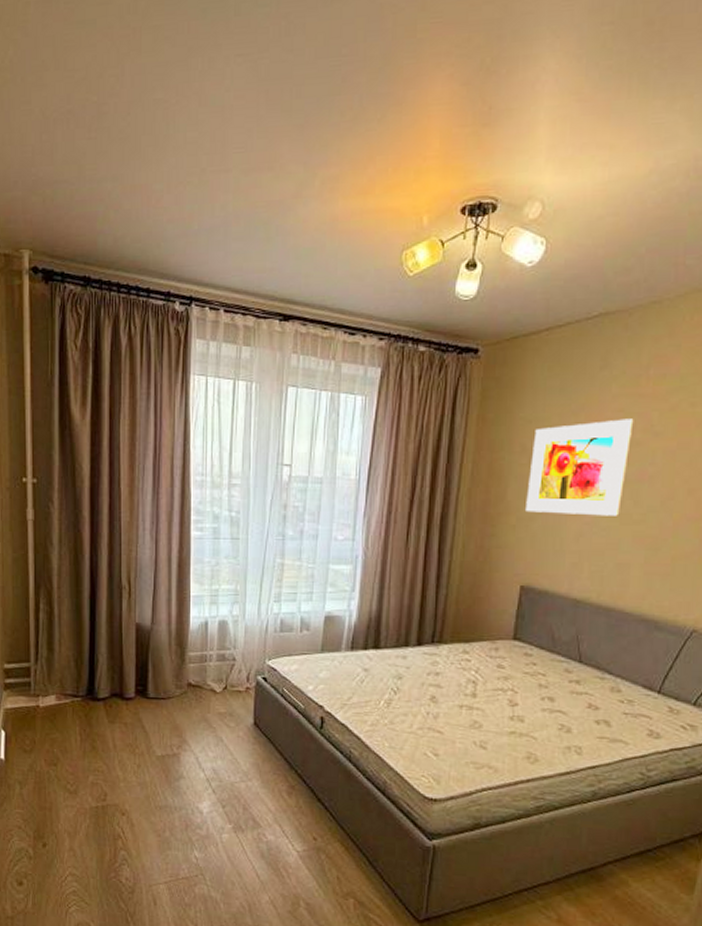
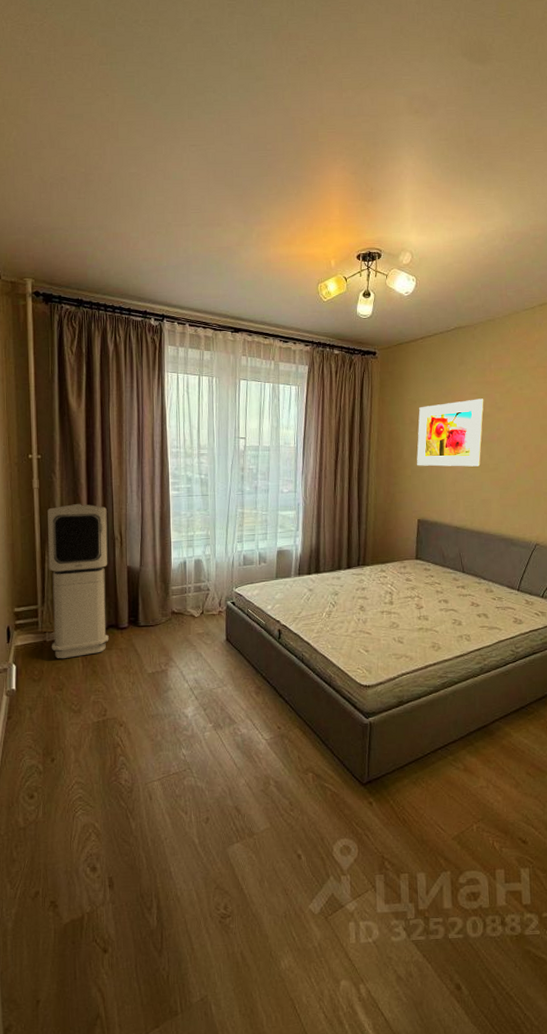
air purifier: none [43,542,113,729] -> present [48,504,109,659]

